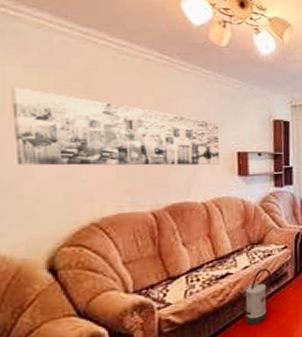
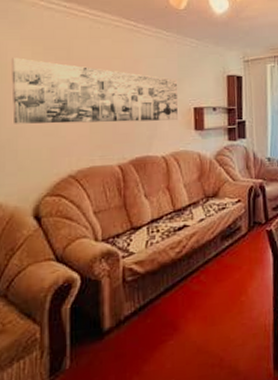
watering can: present [237,268,272,326] -> none [194,221,226,279]

